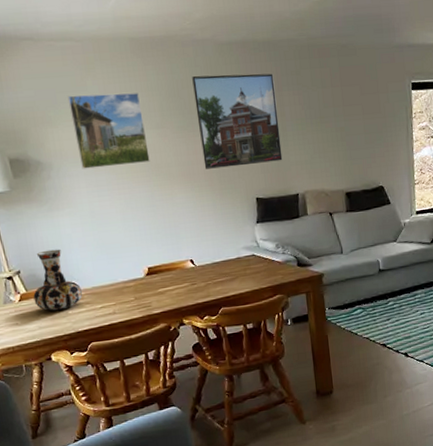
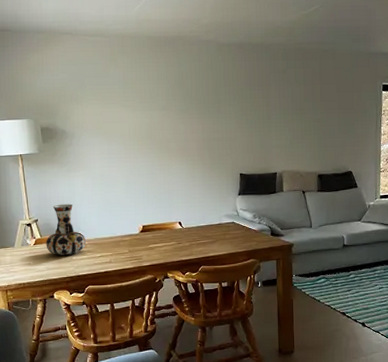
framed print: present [67,92,150,169] -> none [93,79,154,139]
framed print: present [192,73,283,169] -> none [195,69,265,146]

